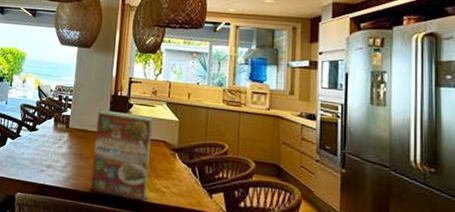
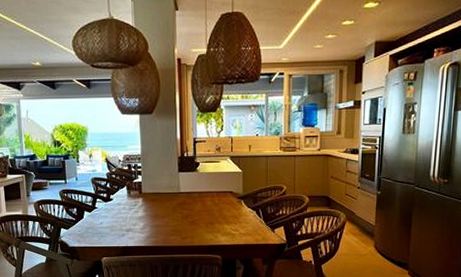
cereal box: present [90,110,153,202] -> none [167,172,219,246]

